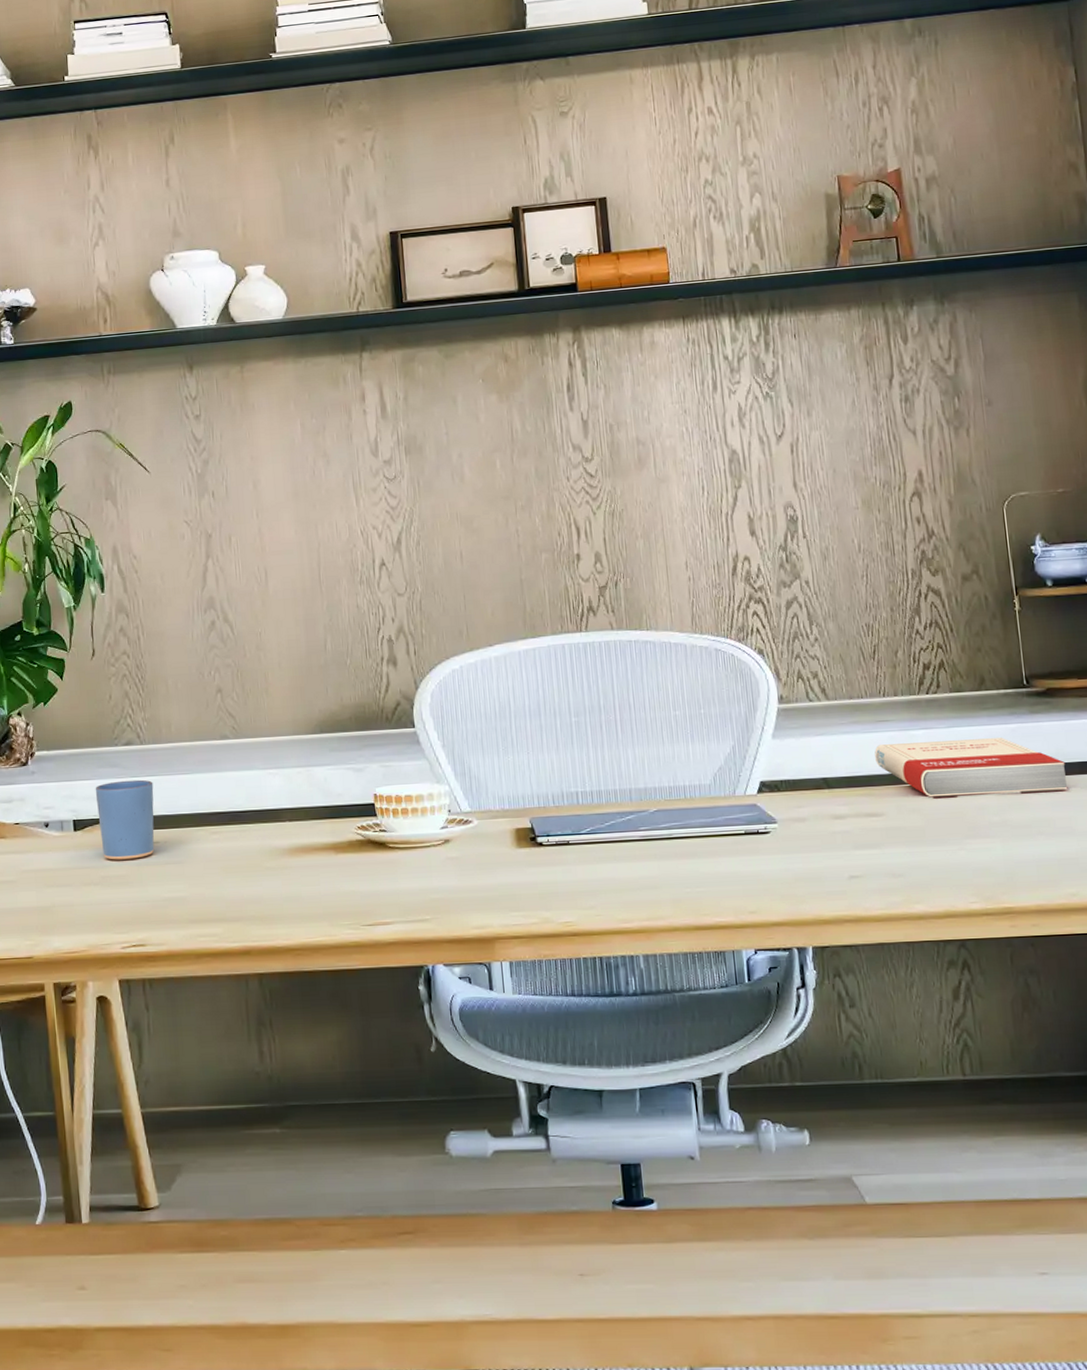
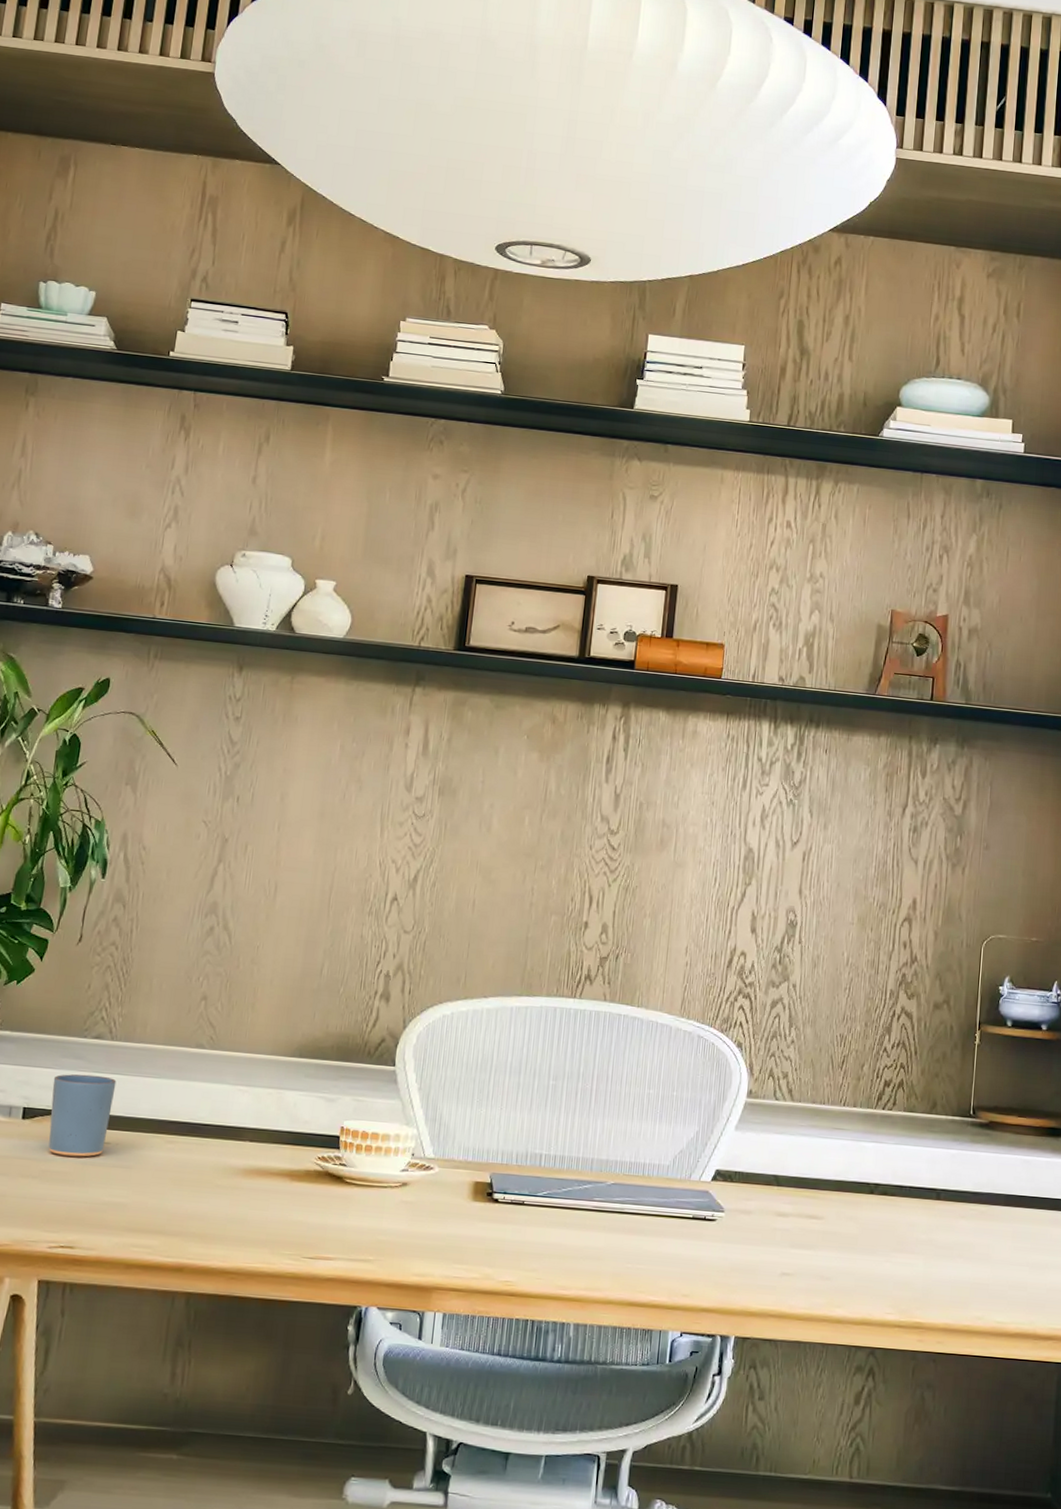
book: present [874,738,1068,798] -> none [825,1151,994,1219]

